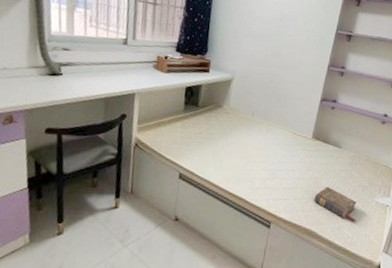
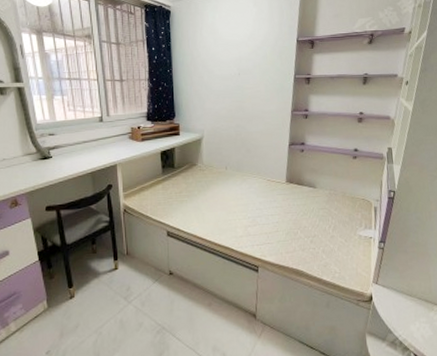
book: present [314,187,357,223] -> none [296,226,342,258]

